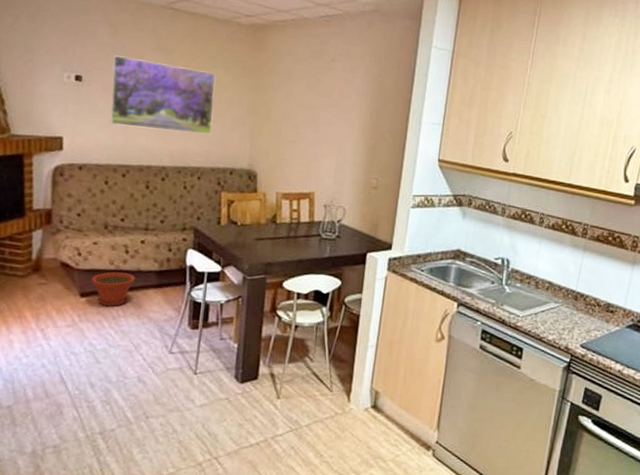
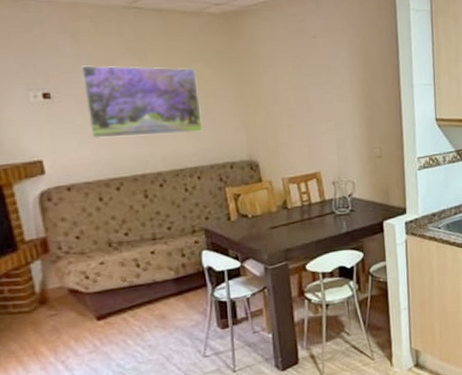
plant pot: present [92,272,135,307] -> none [106,286,152,324]

